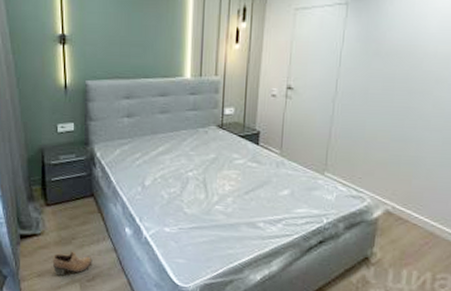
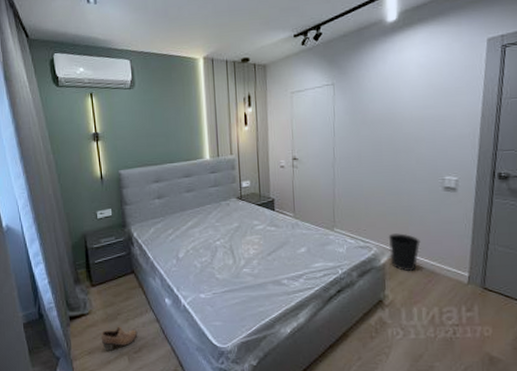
wastebasket: none [385,185,423,229] -> present [388,233,421,271]

